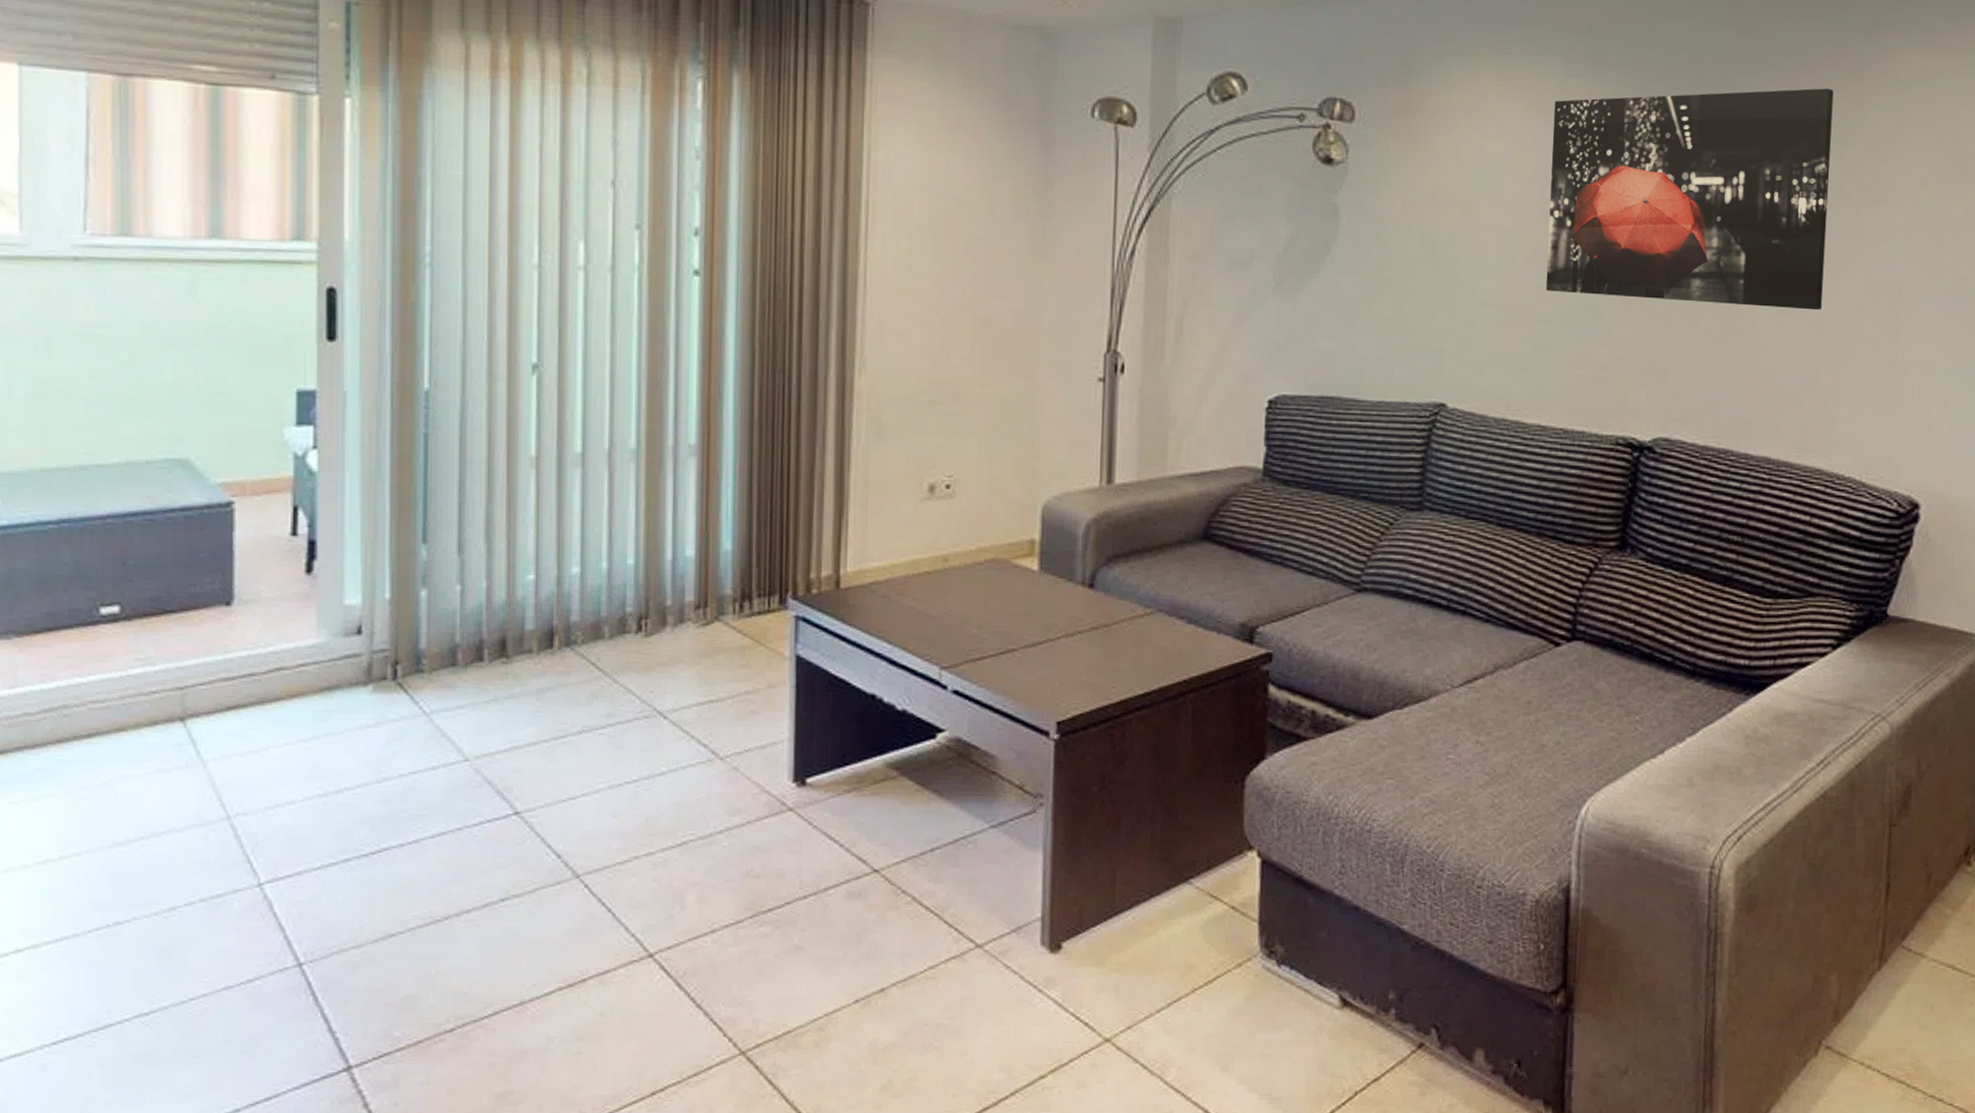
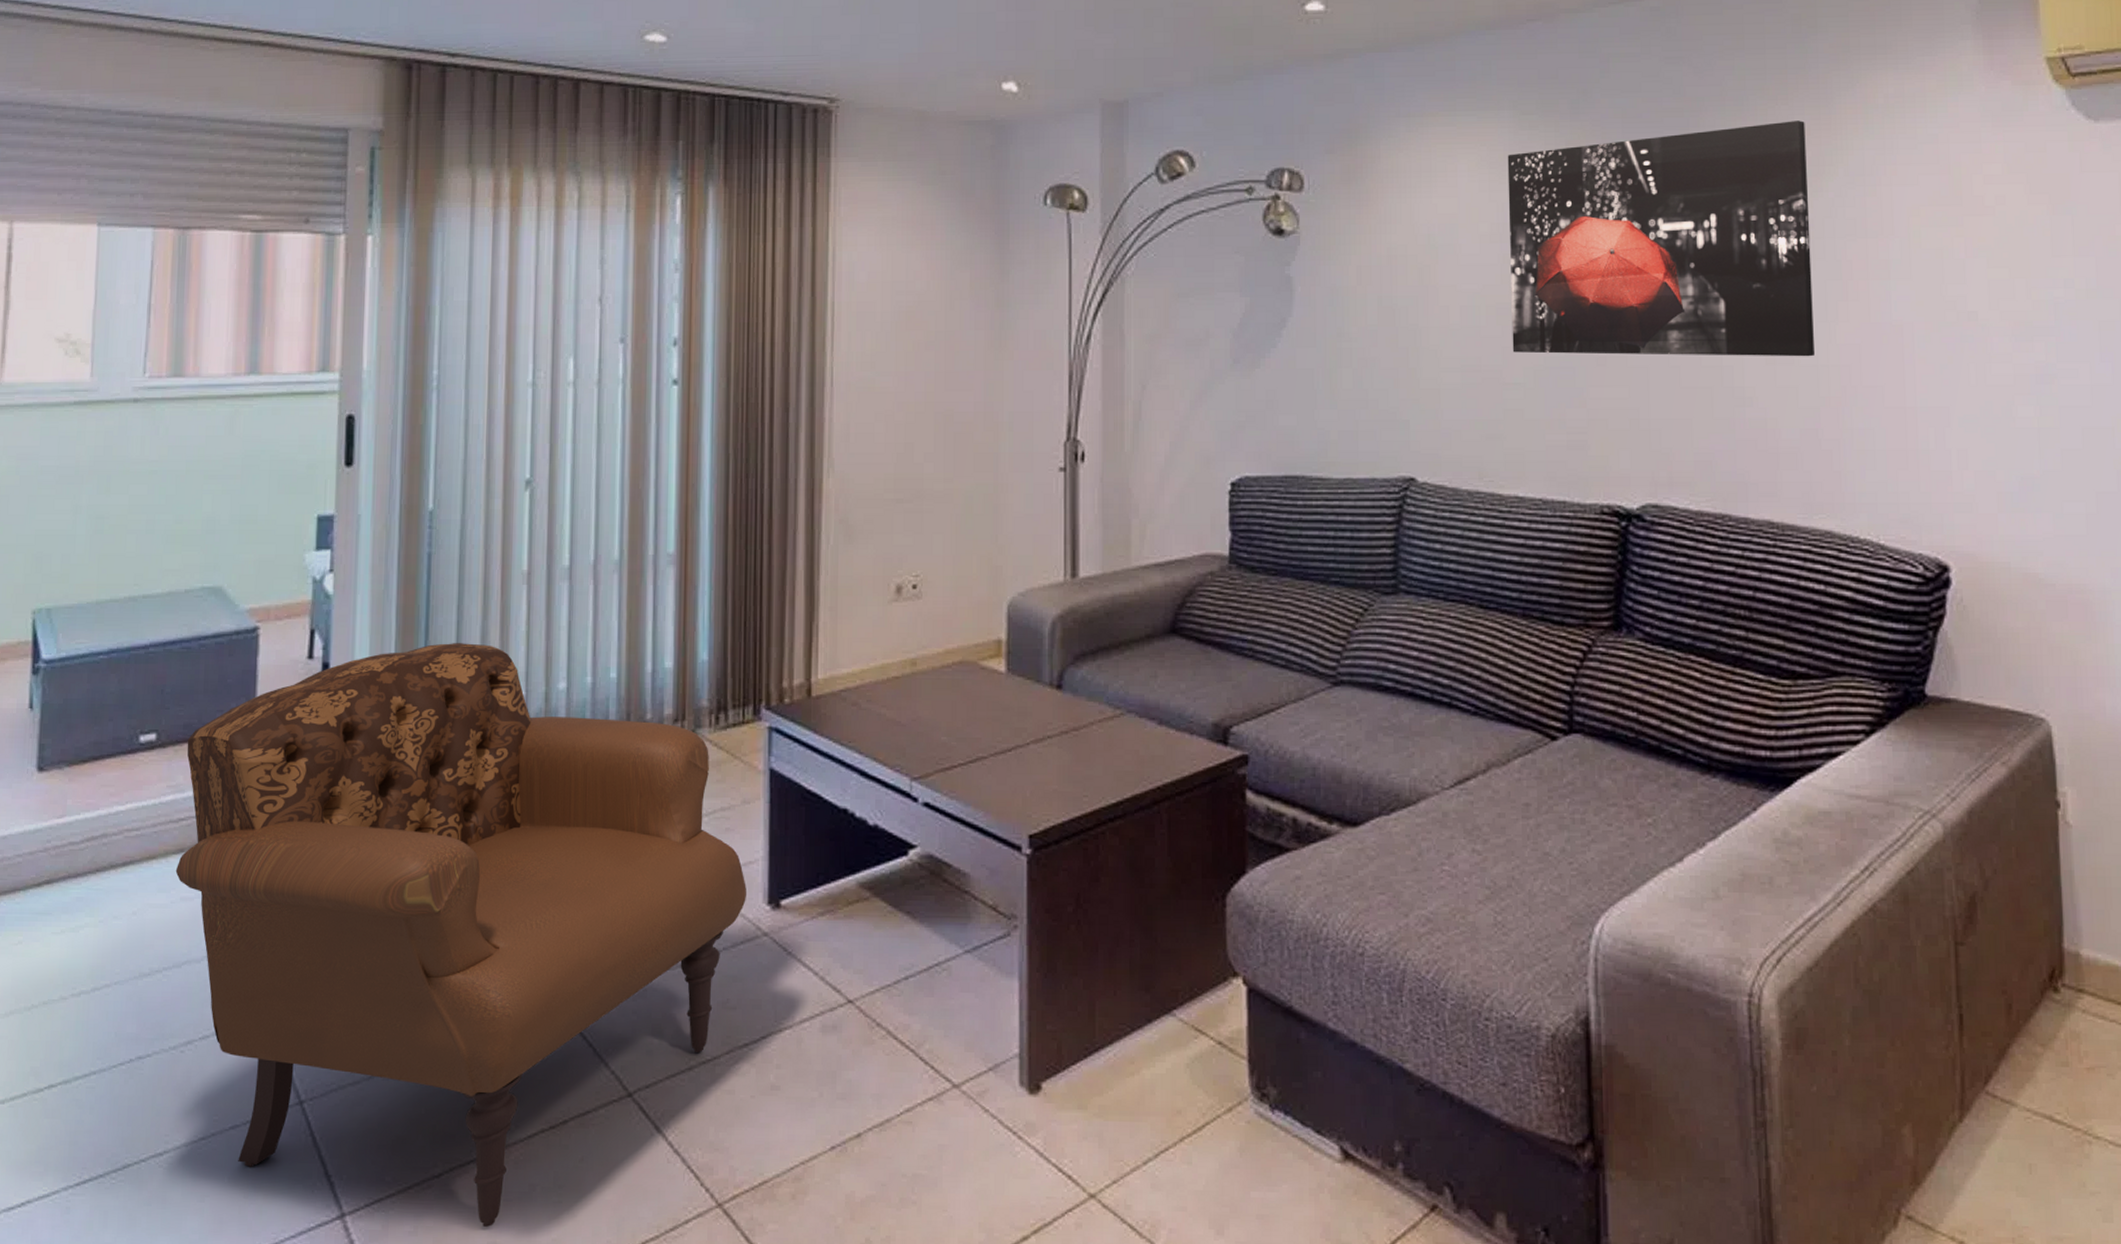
armchair: none [149,524,771,1076] -> present [175,643,746,1227]

